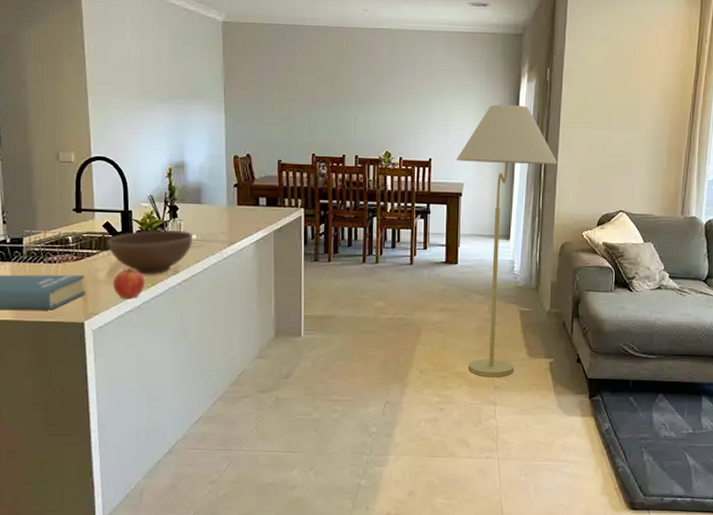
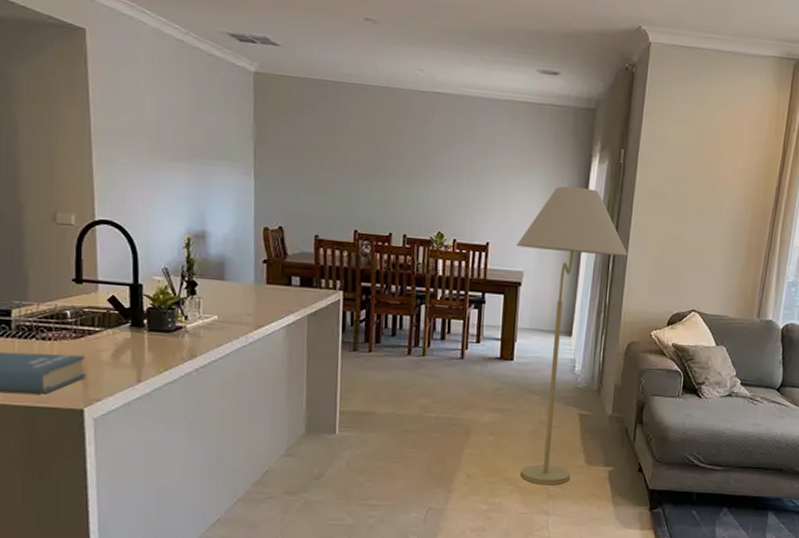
bowl: present [107,230,192,275] -> none [113,307,213,359]
fruit: present [113,268,146,298] -> none [119,350,157,384]

